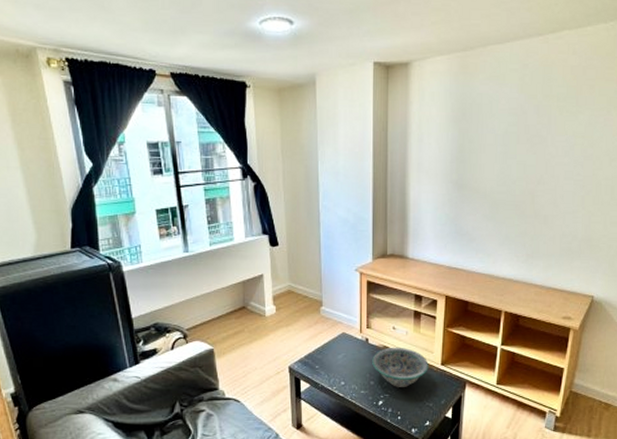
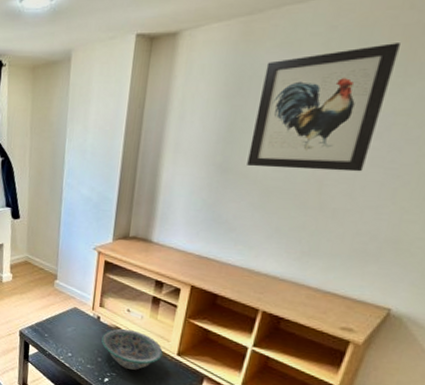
wall art: none [477,80,572,184] -> present [247,43,402,172]

